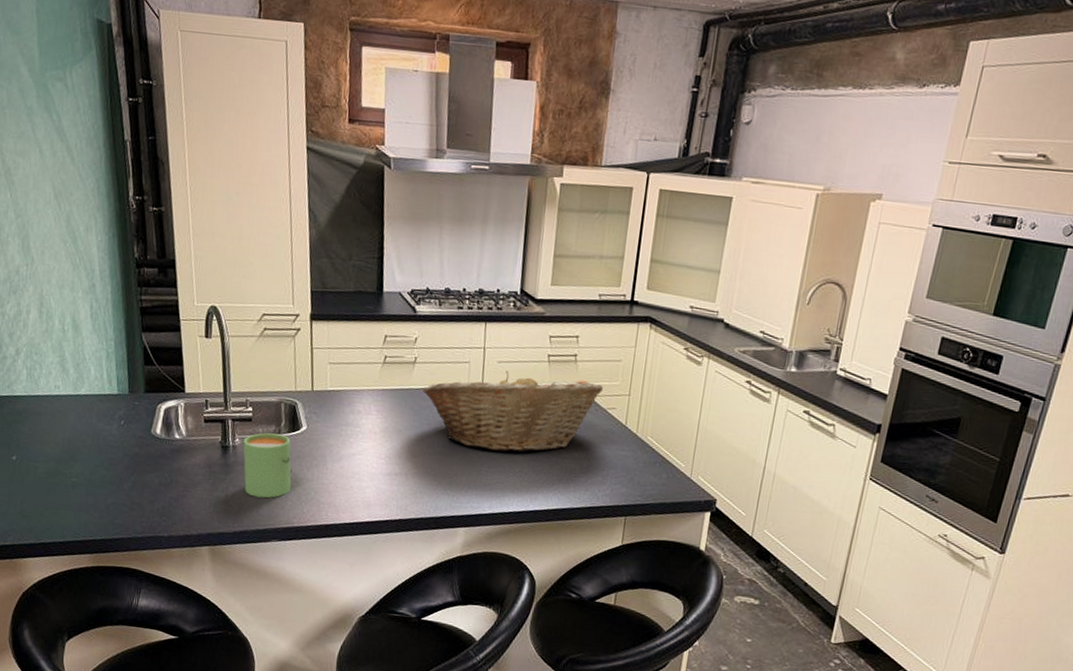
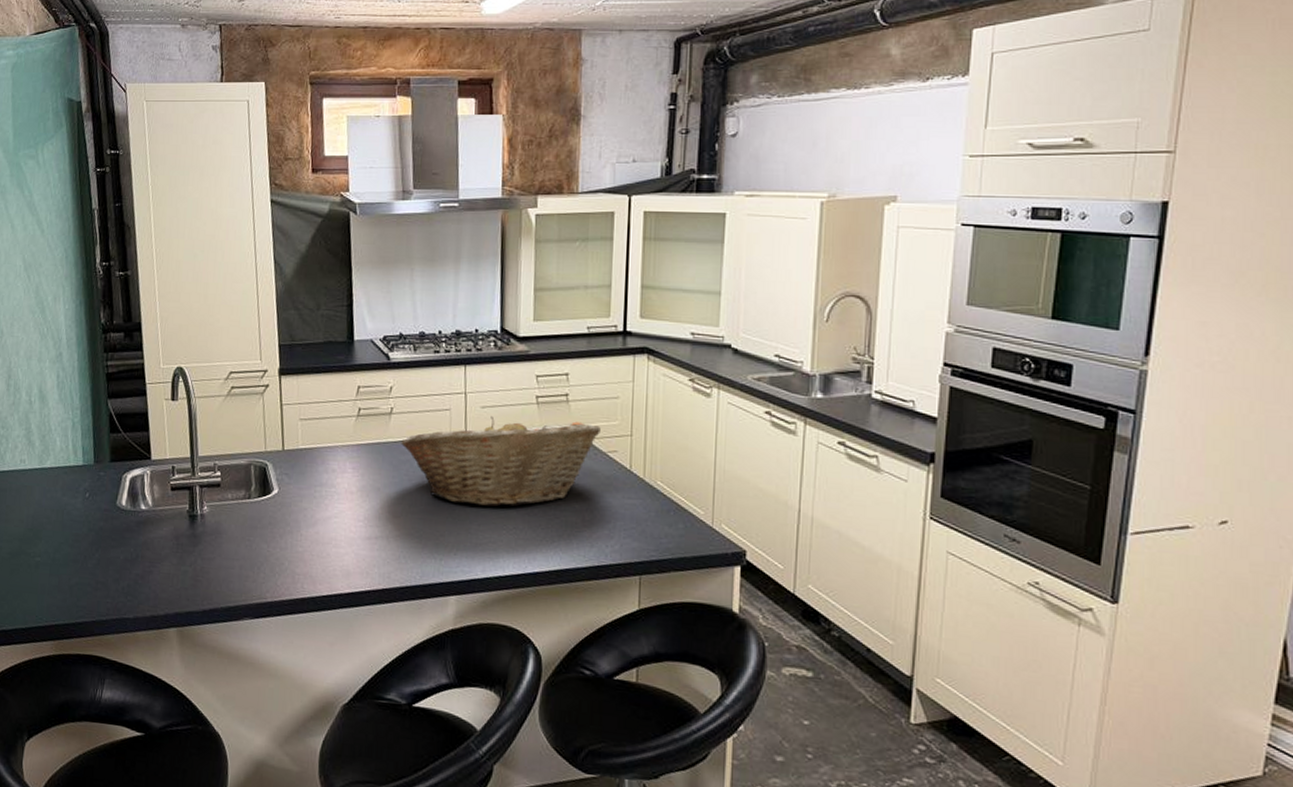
mug: present [243,432,292,498] -> none [211,498,264,571]

